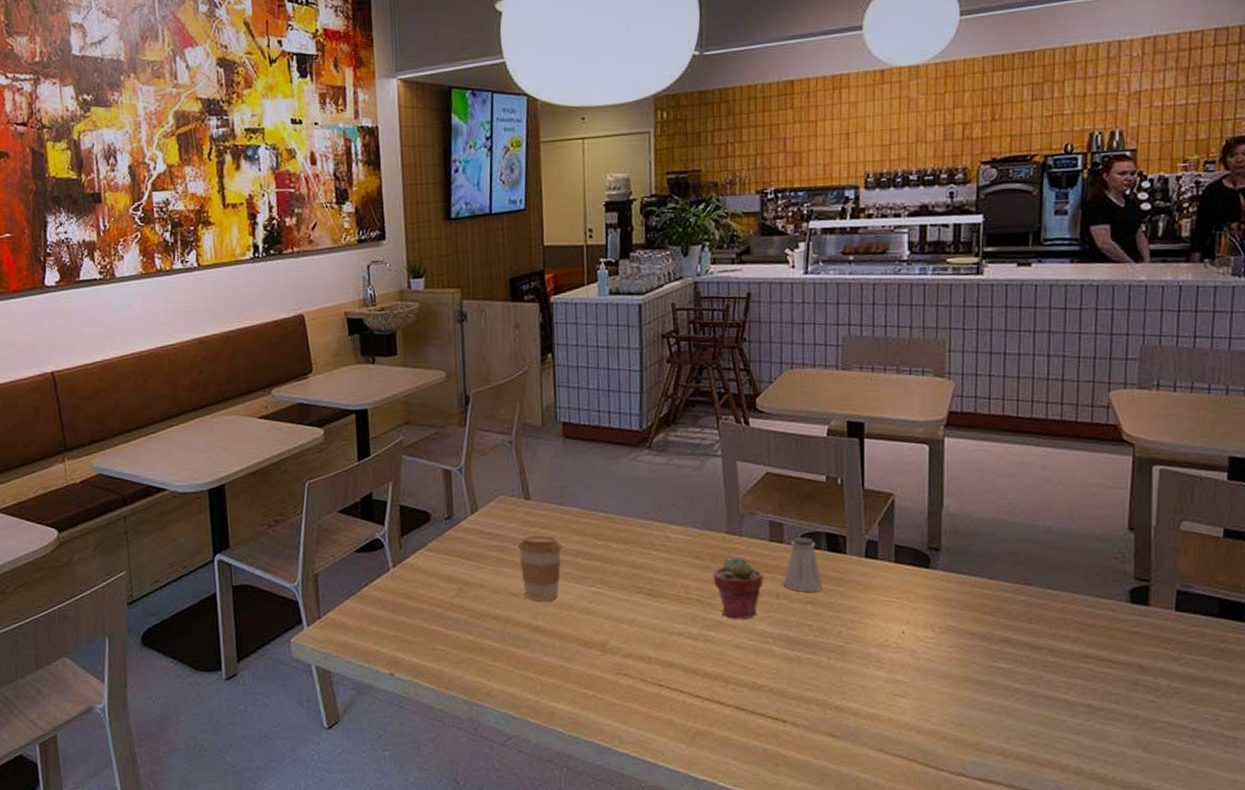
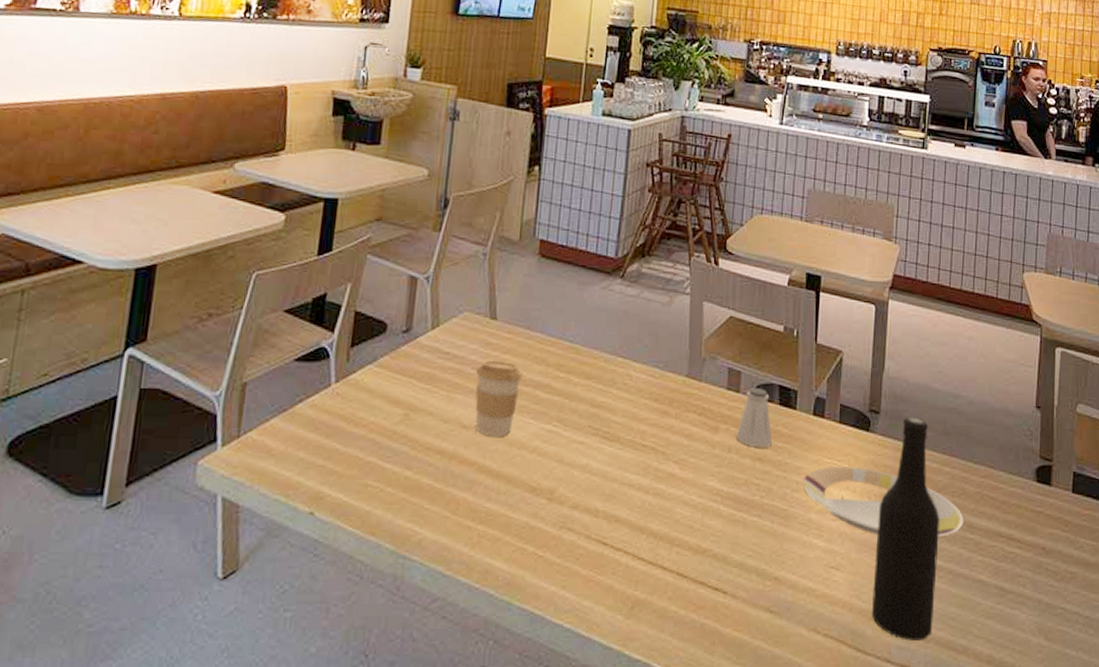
potted succulent: present [713,556,763,620] -> none [669,403,718,473]
plate: none [858,602,1043,664] -> present [803,466,964,537]
bottle: none [942,550,1015,758] -> present [872,417,940,642]

